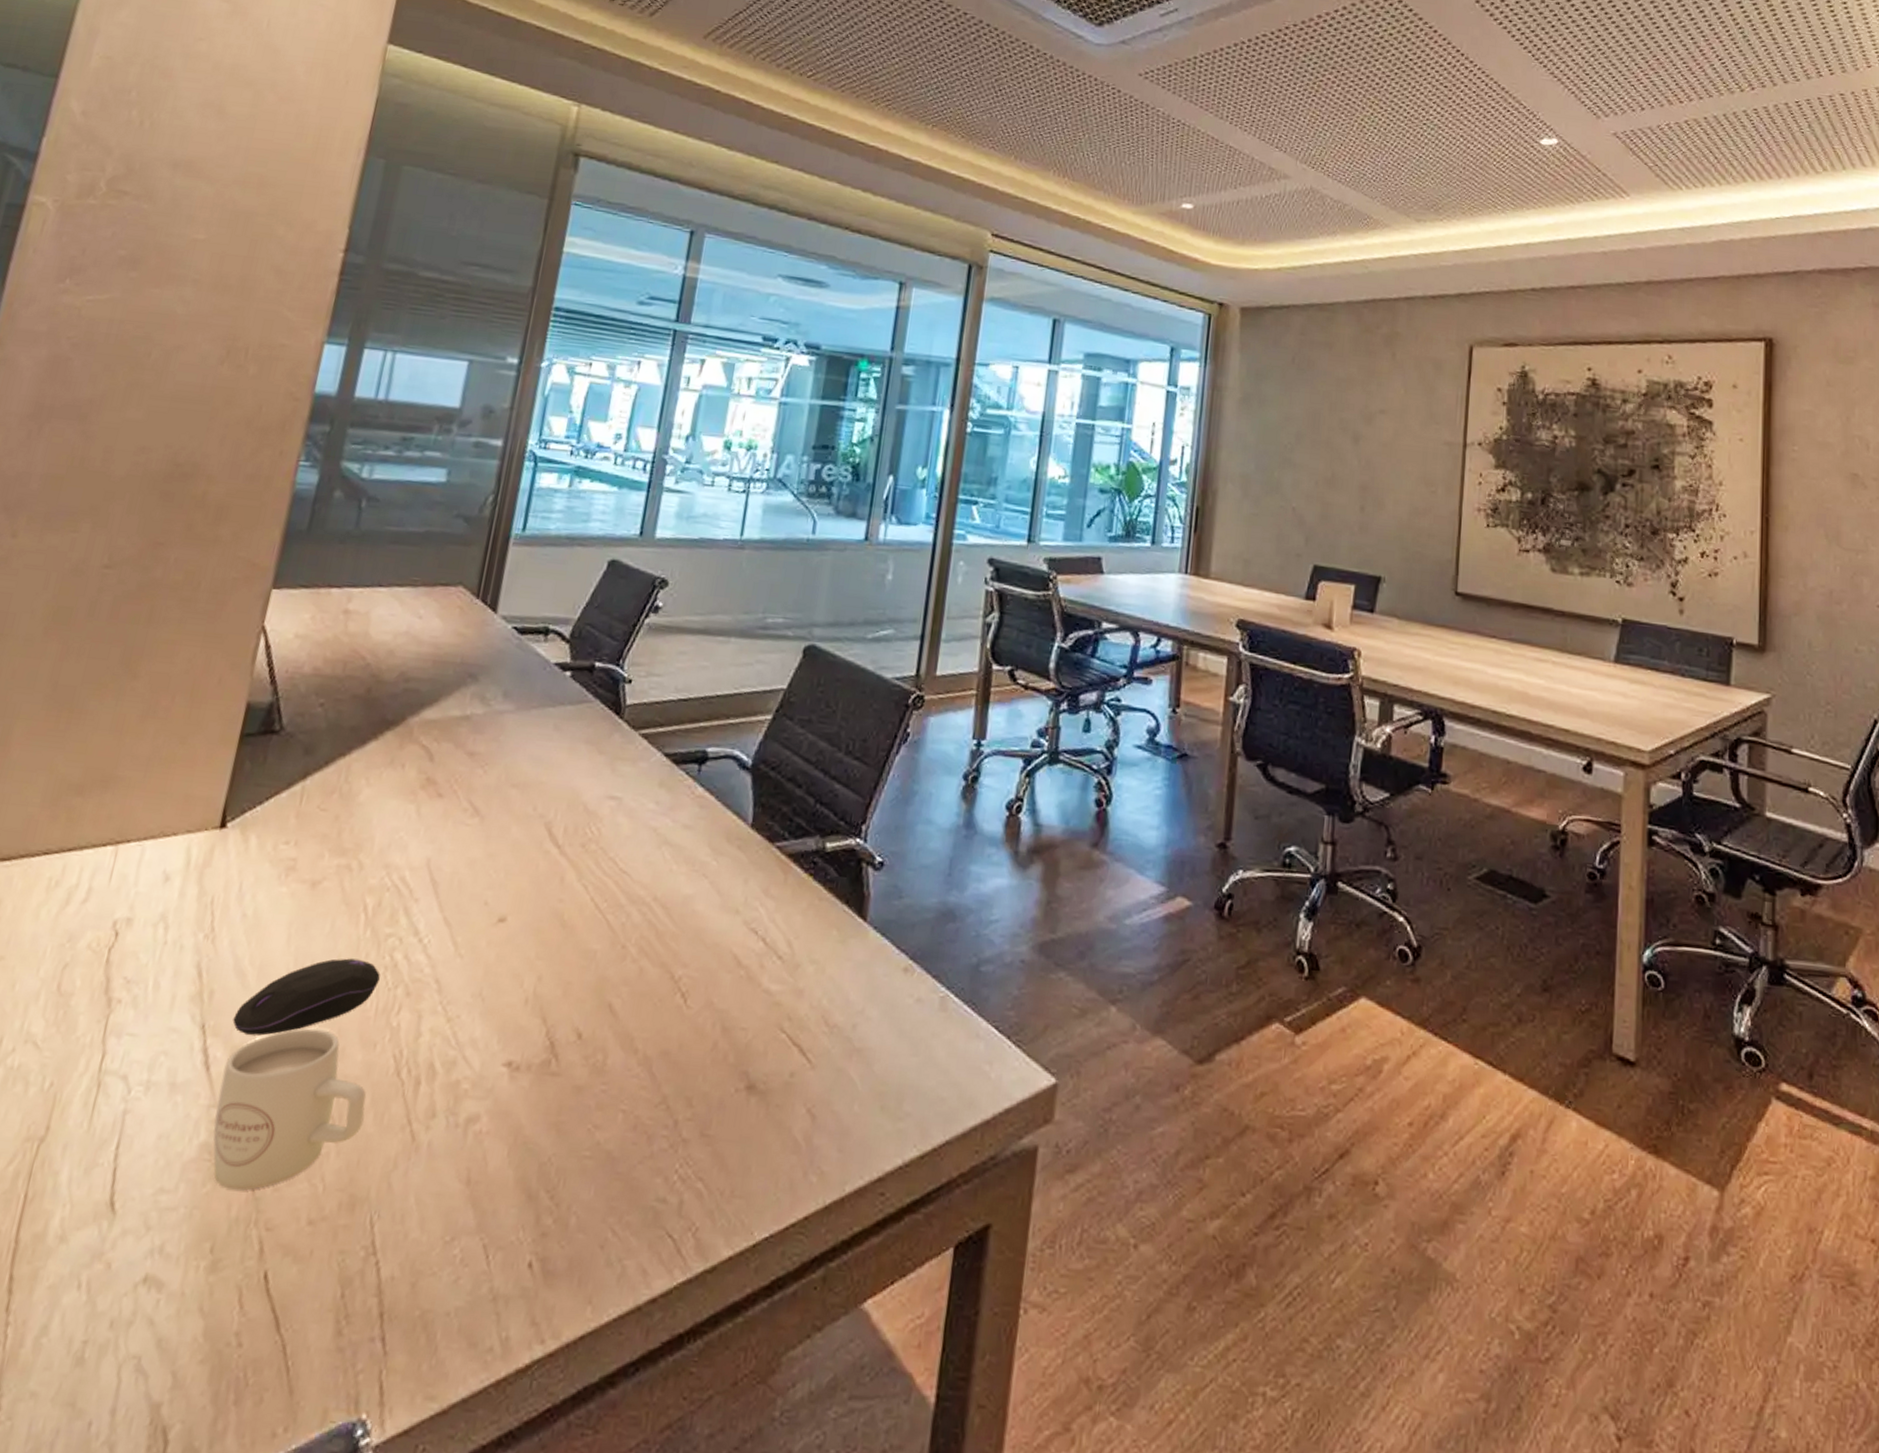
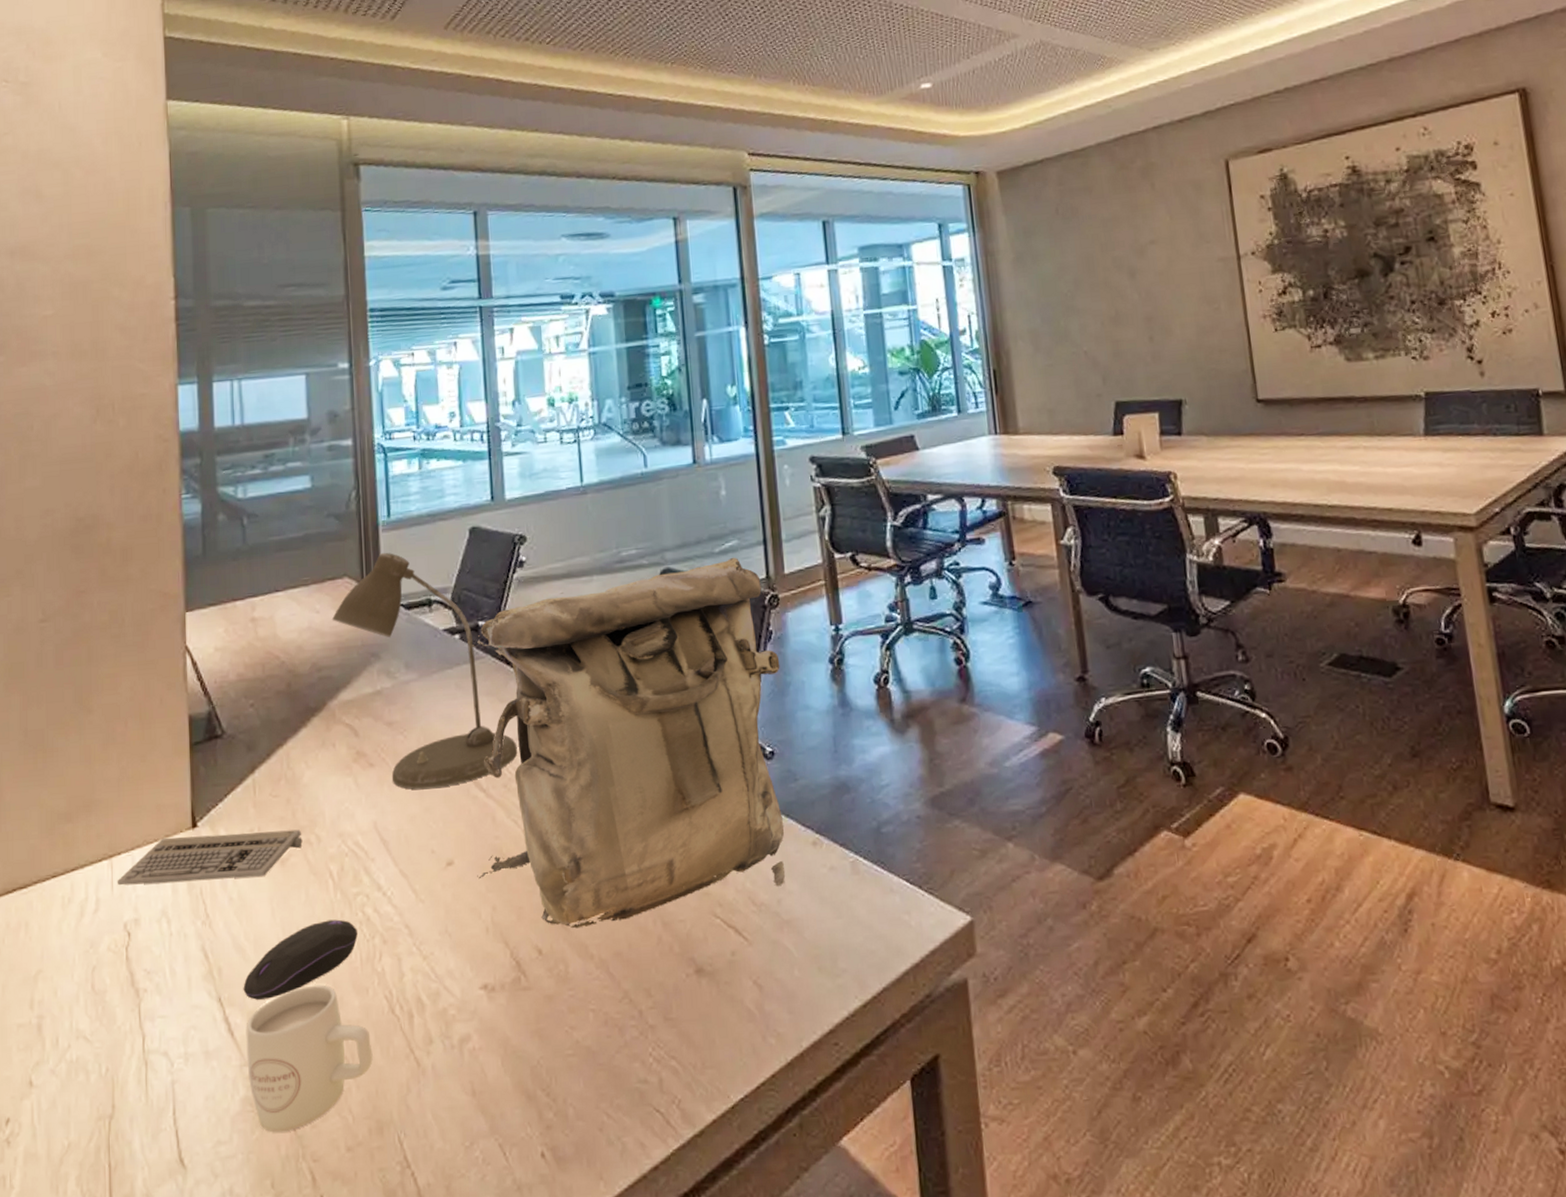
computer keyboard: none [117,833,344,896] -> present [116,829,303,886]
desk lamp: none [434,567,607,835] -> present [331,552,518,790]
backpack: none [529,646,911,1017] -> present [471,557,785,929]

